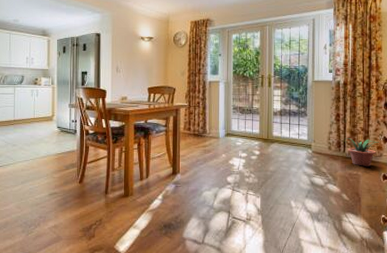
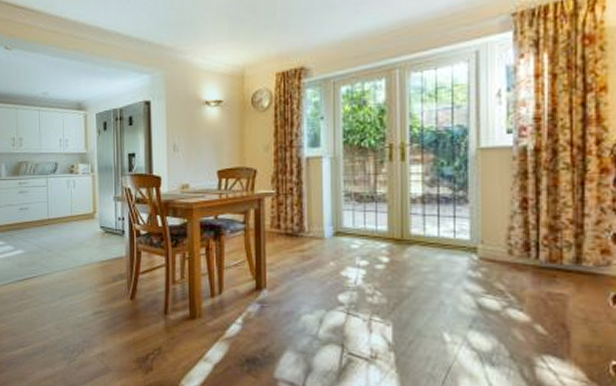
potted plant: present [344,137,379,167] -> none [537,235,604,282]

